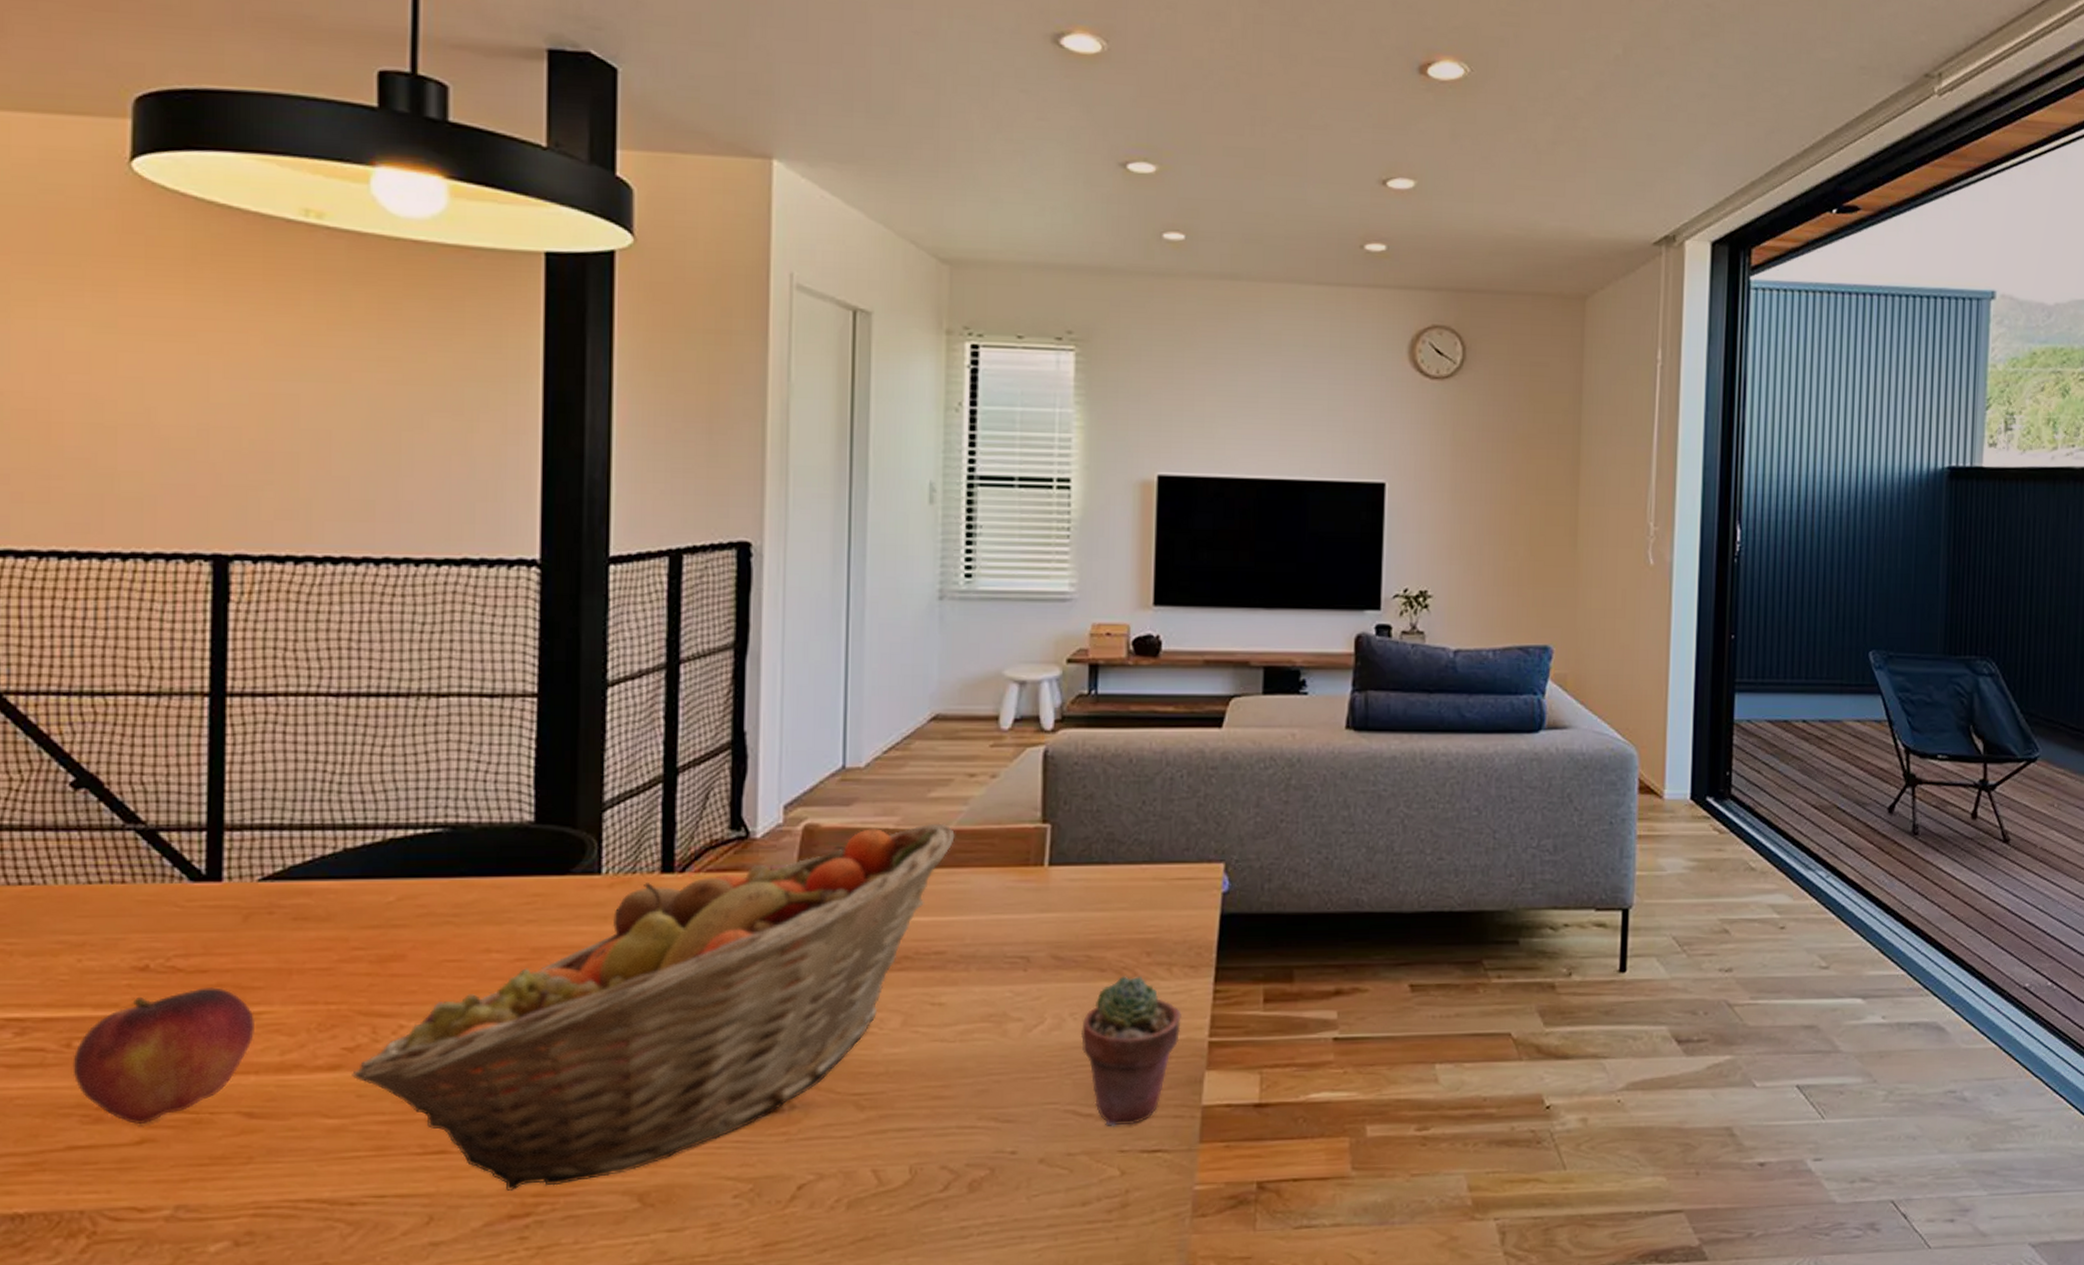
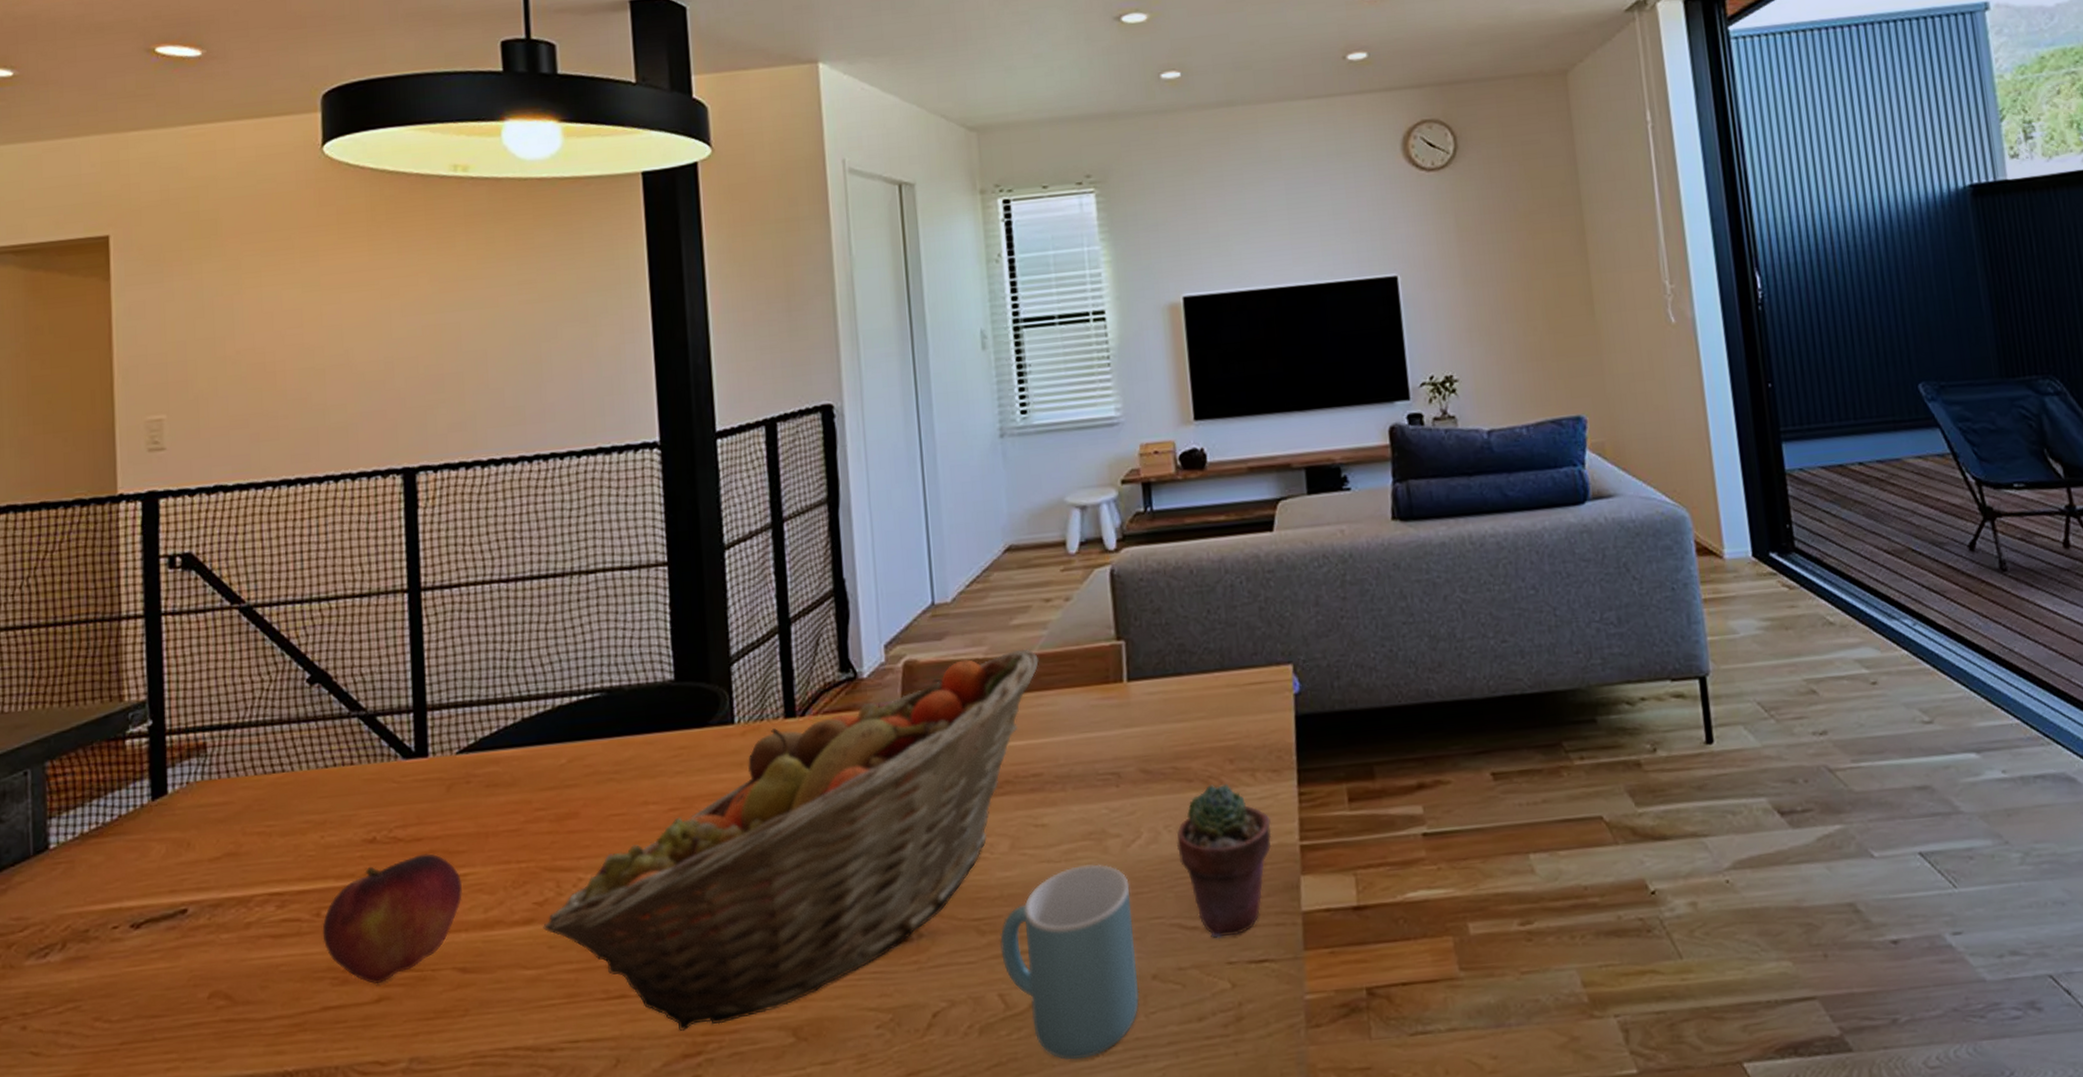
mug: none [880,1046,1026,1238] -> present [1000,864,1140,1060]

